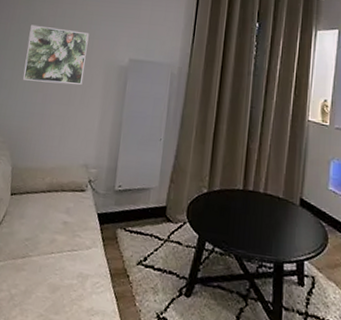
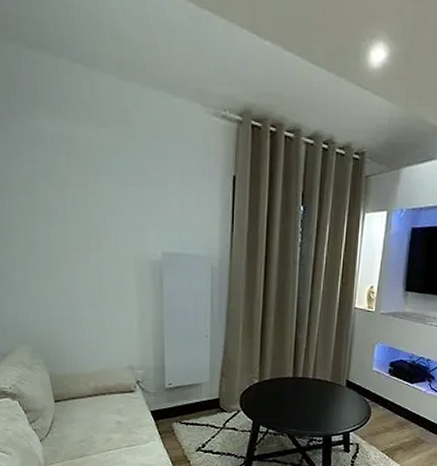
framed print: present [23,24,89,85] -> none [36,215,113,285]

